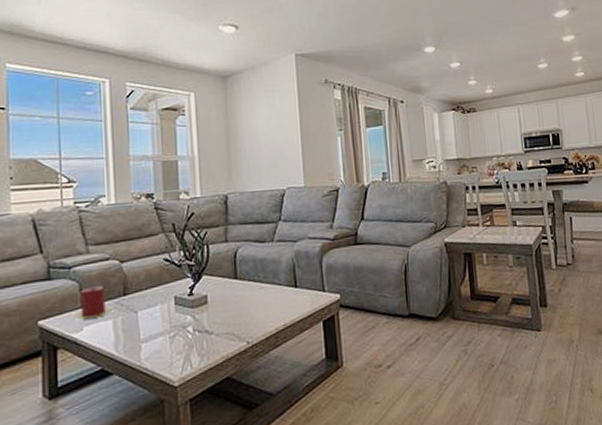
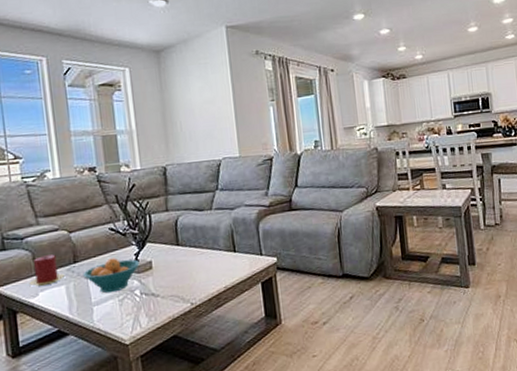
fruit bowl: none [133,290,194,330] -> present [83,258,140,294]

